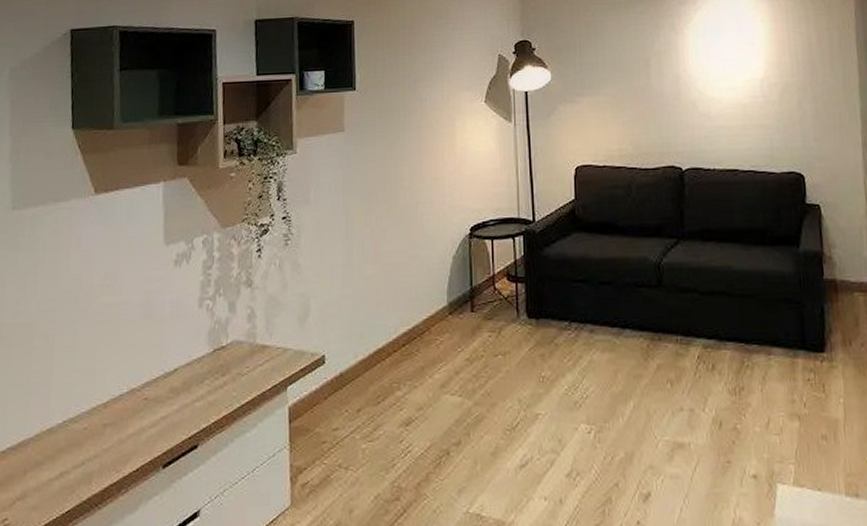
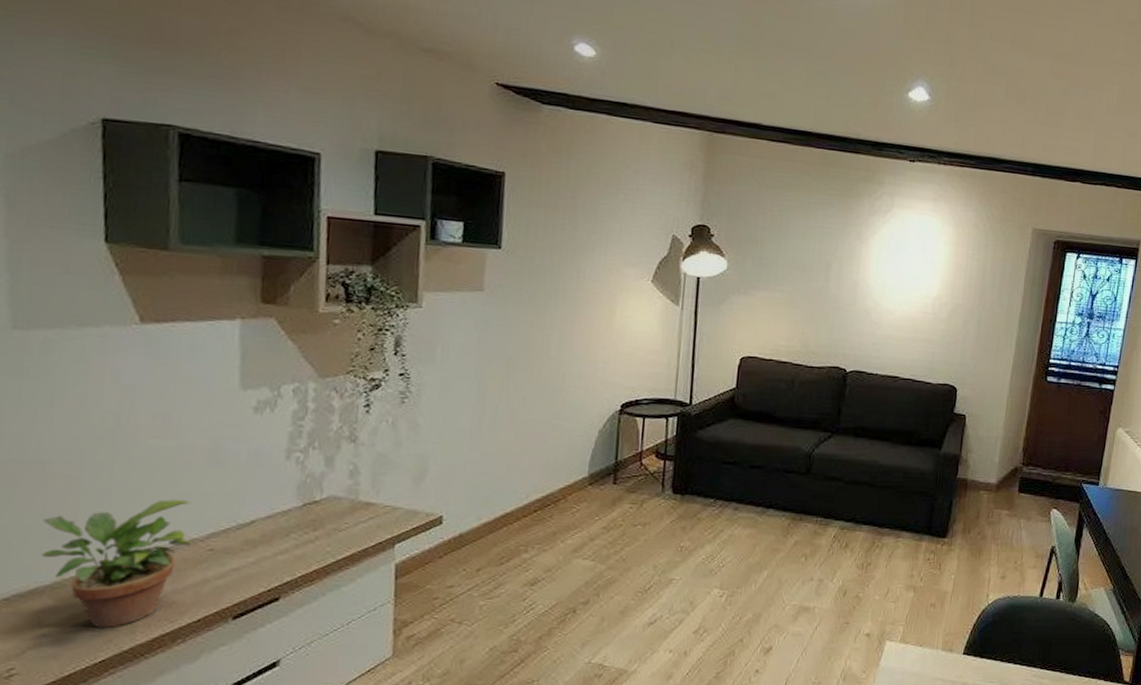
potted plant: none [27,351,132,478] -> present [41,499,192,627]

